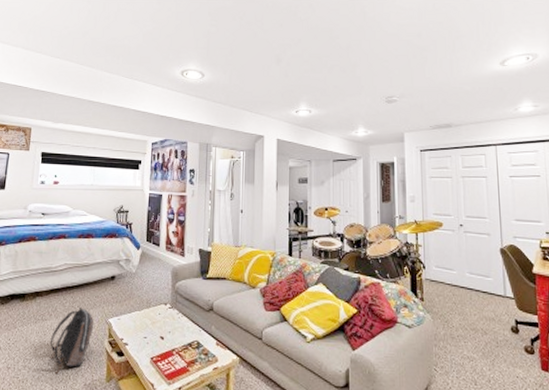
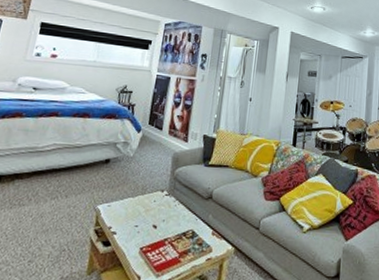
backpack: present [49,306,94,374] -> none [24,191,81,266]

